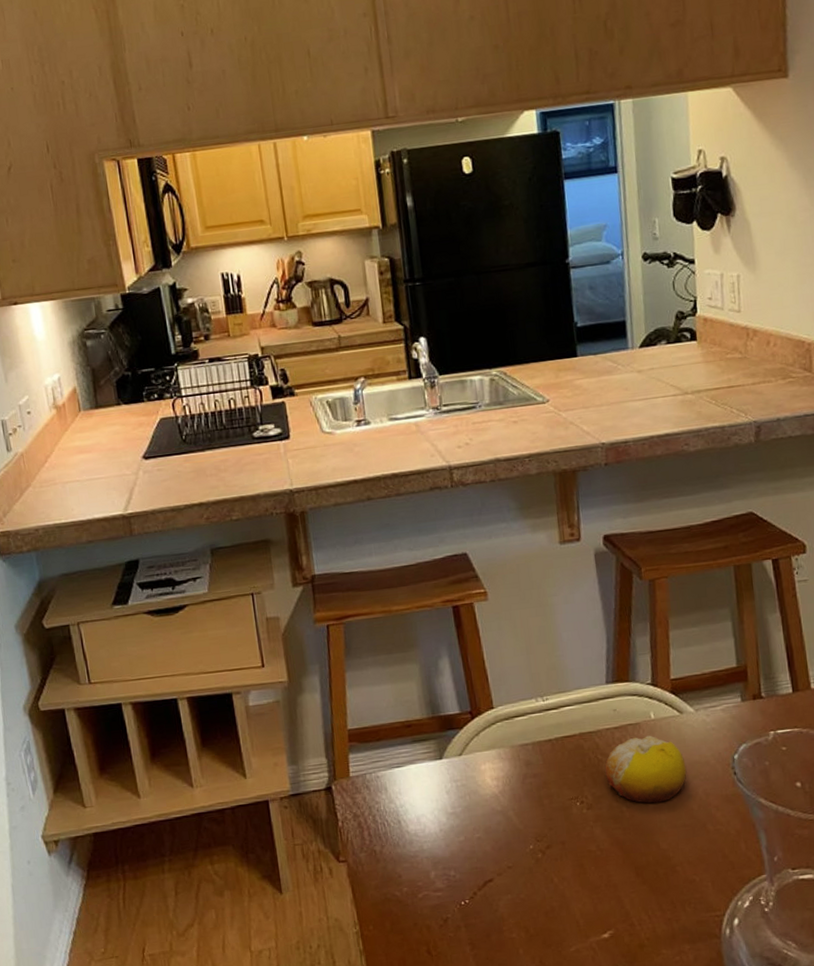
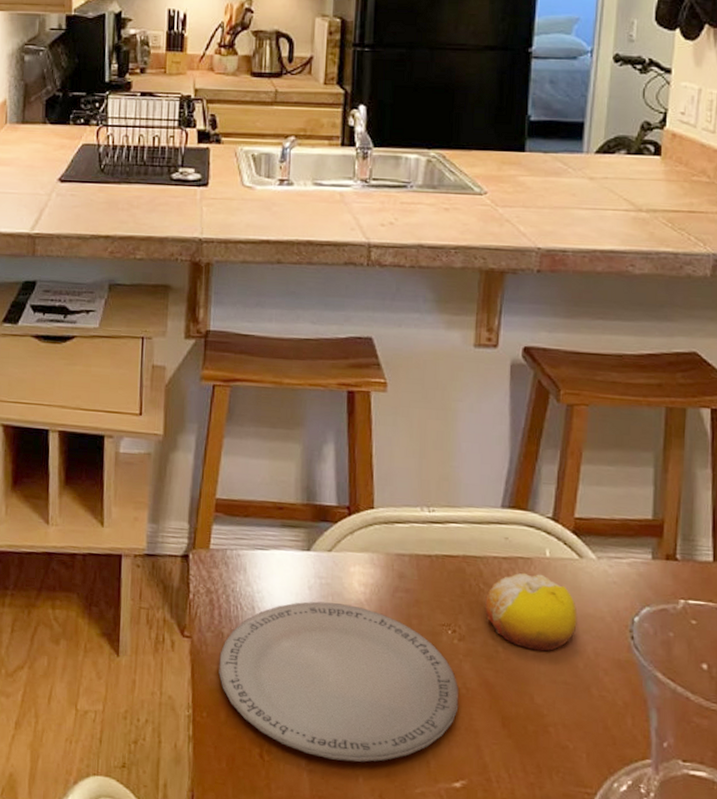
plate: none [375,799,597,941] -> present [219,601,460,762]

